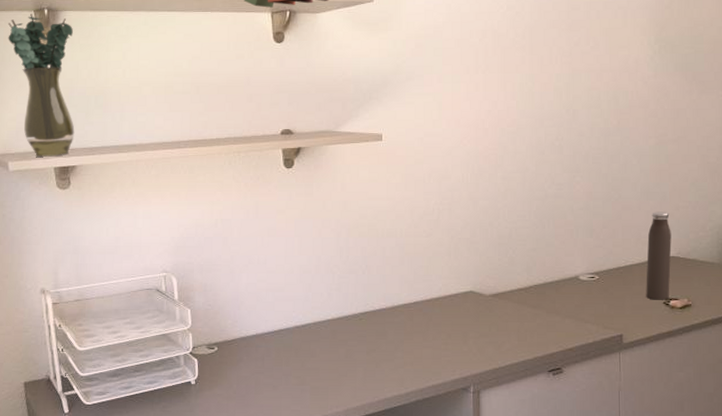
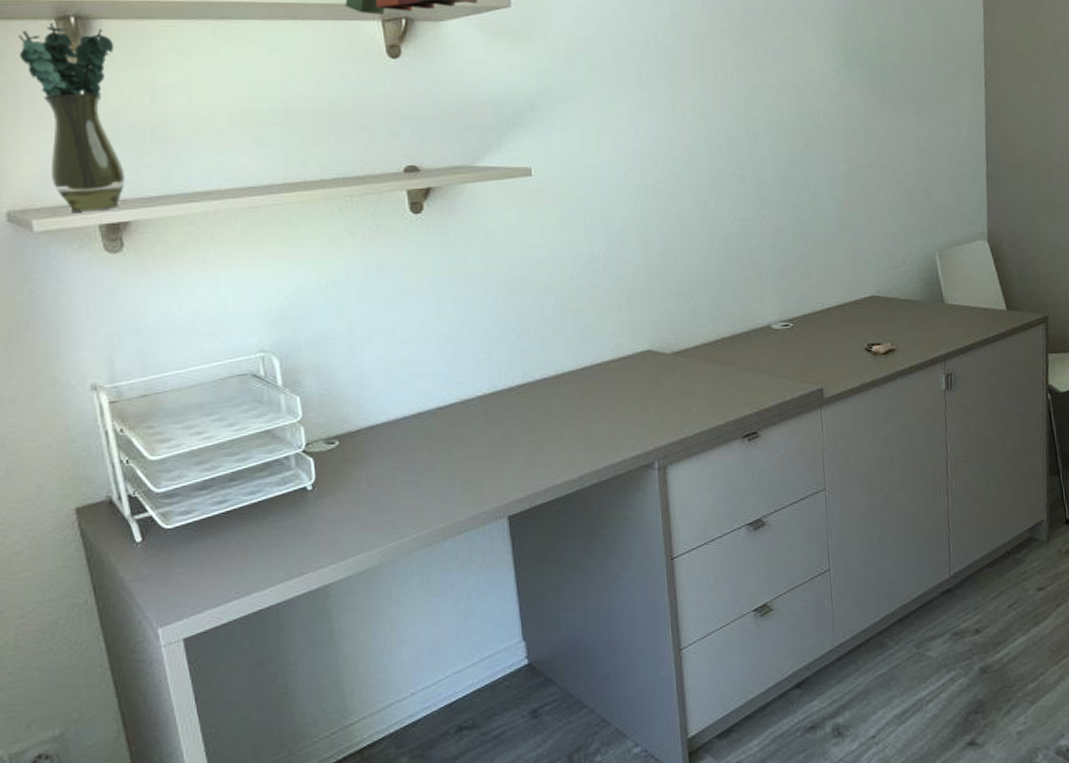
water bottle: present [646,211,672,300] -> none [844,246,872,347]

